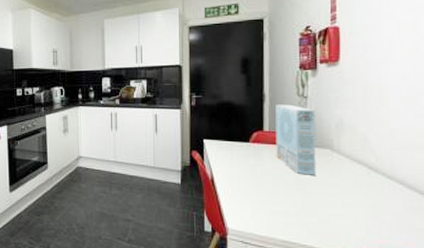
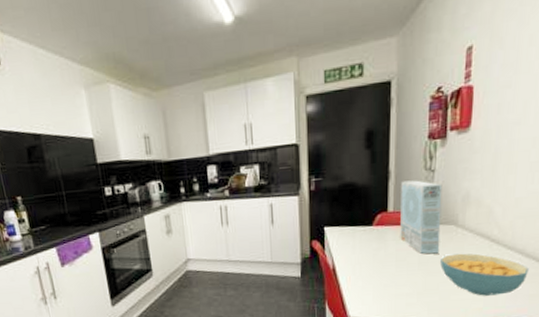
cereal bowl: none [318,177,412,225] -> present [440,253,529,296]

